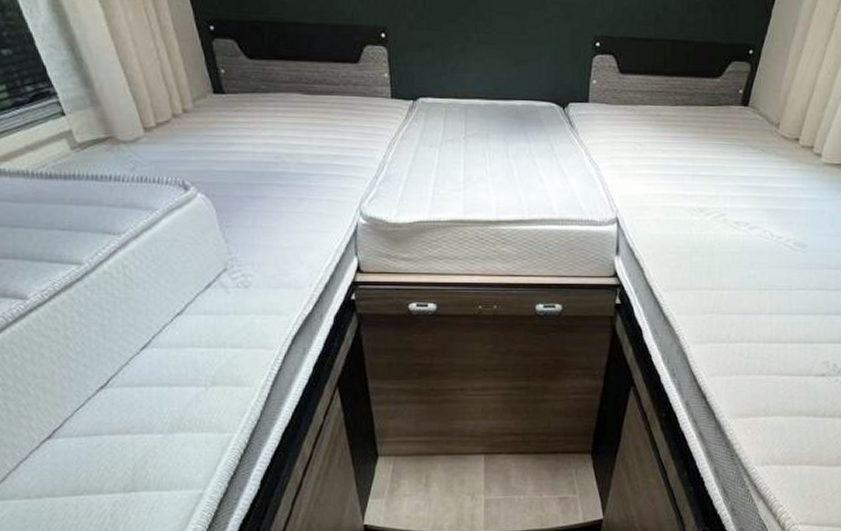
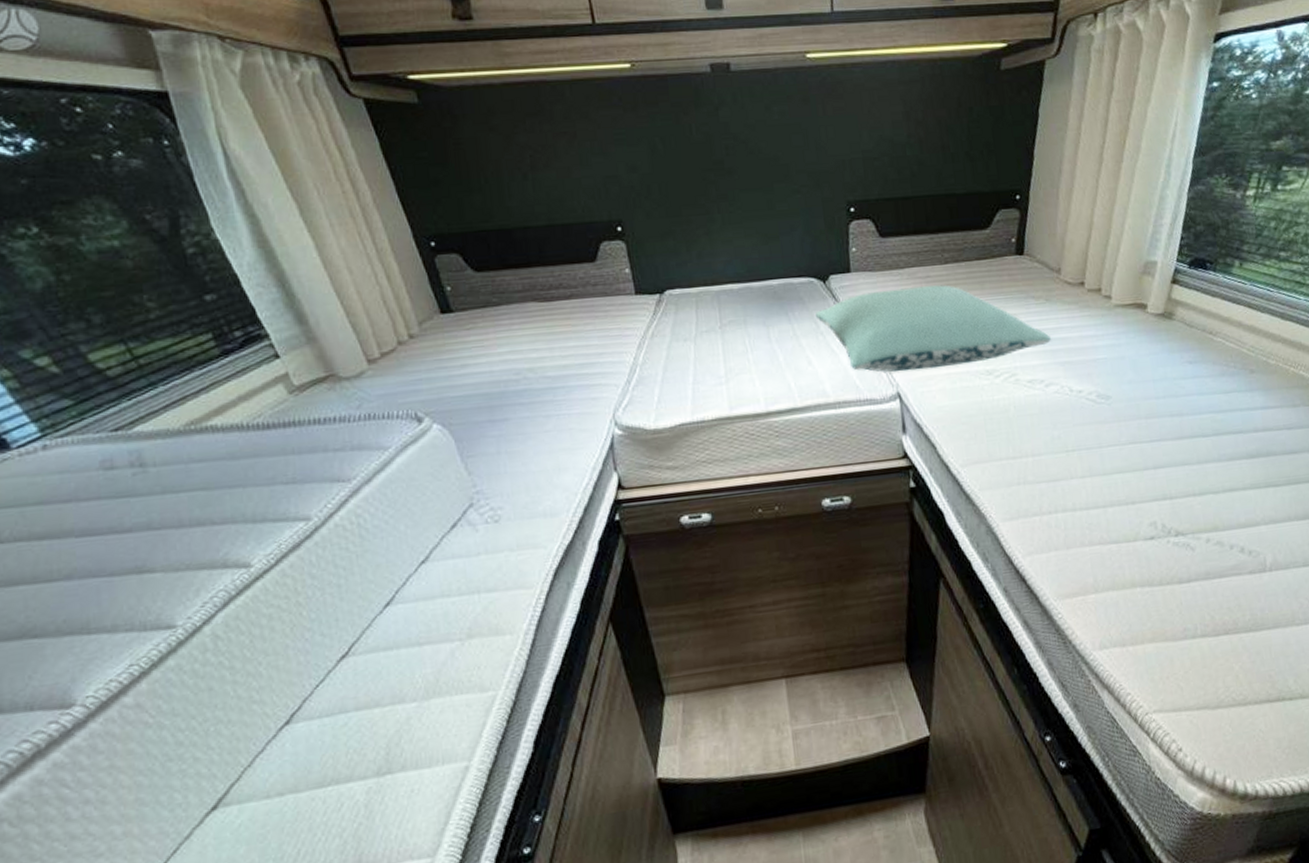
pillow: none [552,123,762,200] -> present [816,285,1052,372]

